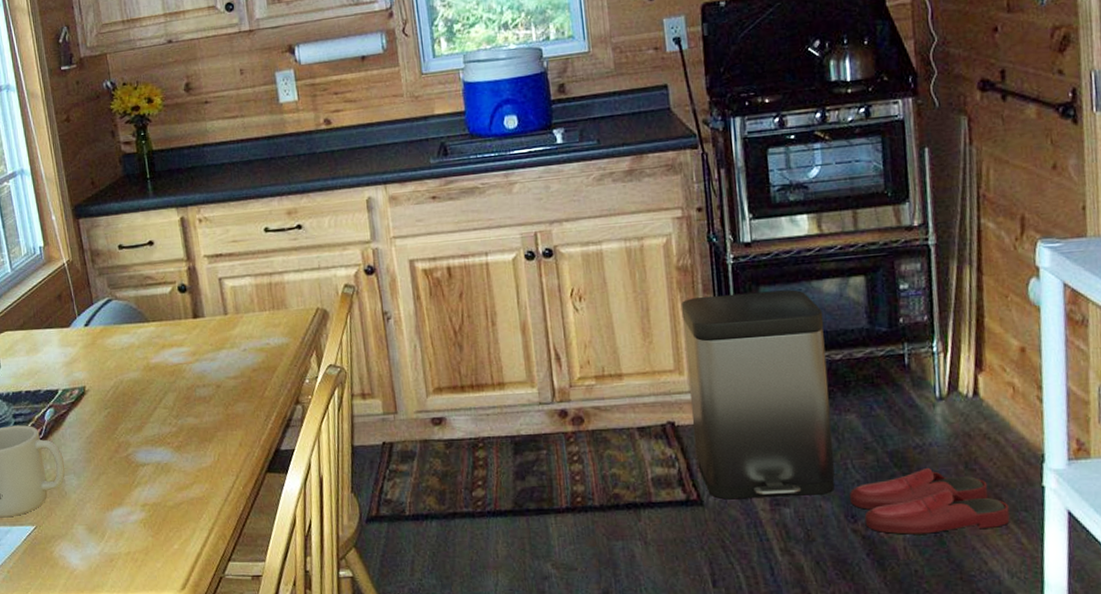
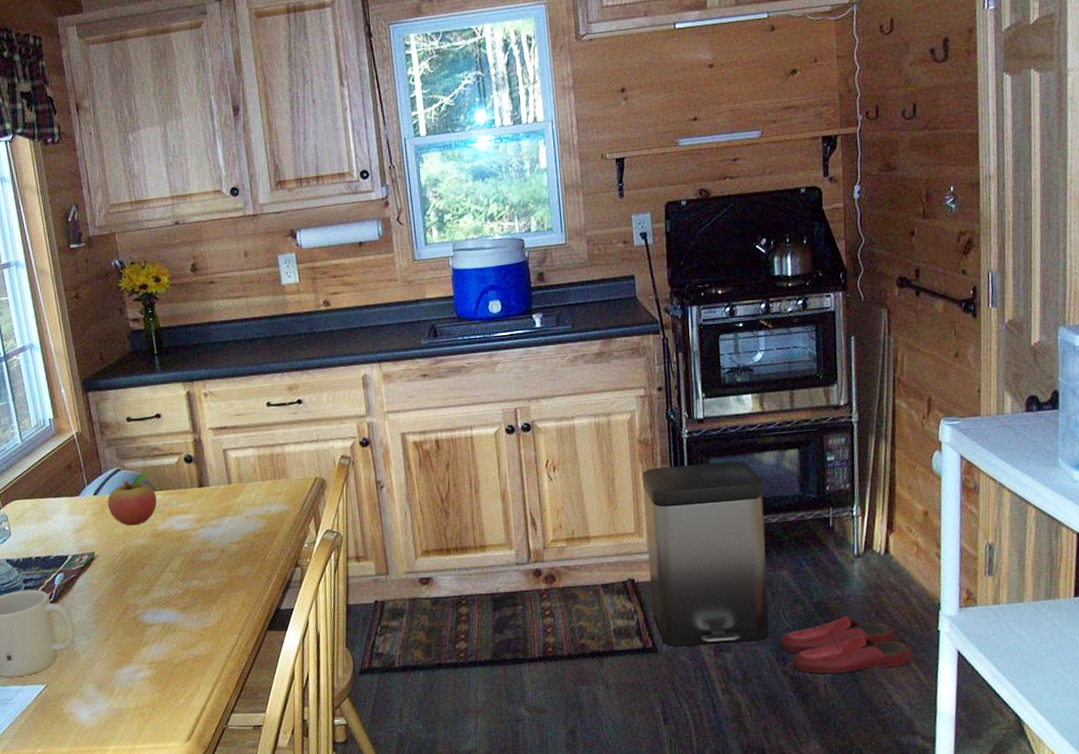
fruit: none [98,302,150,359] -> present [107,472,157,526]

